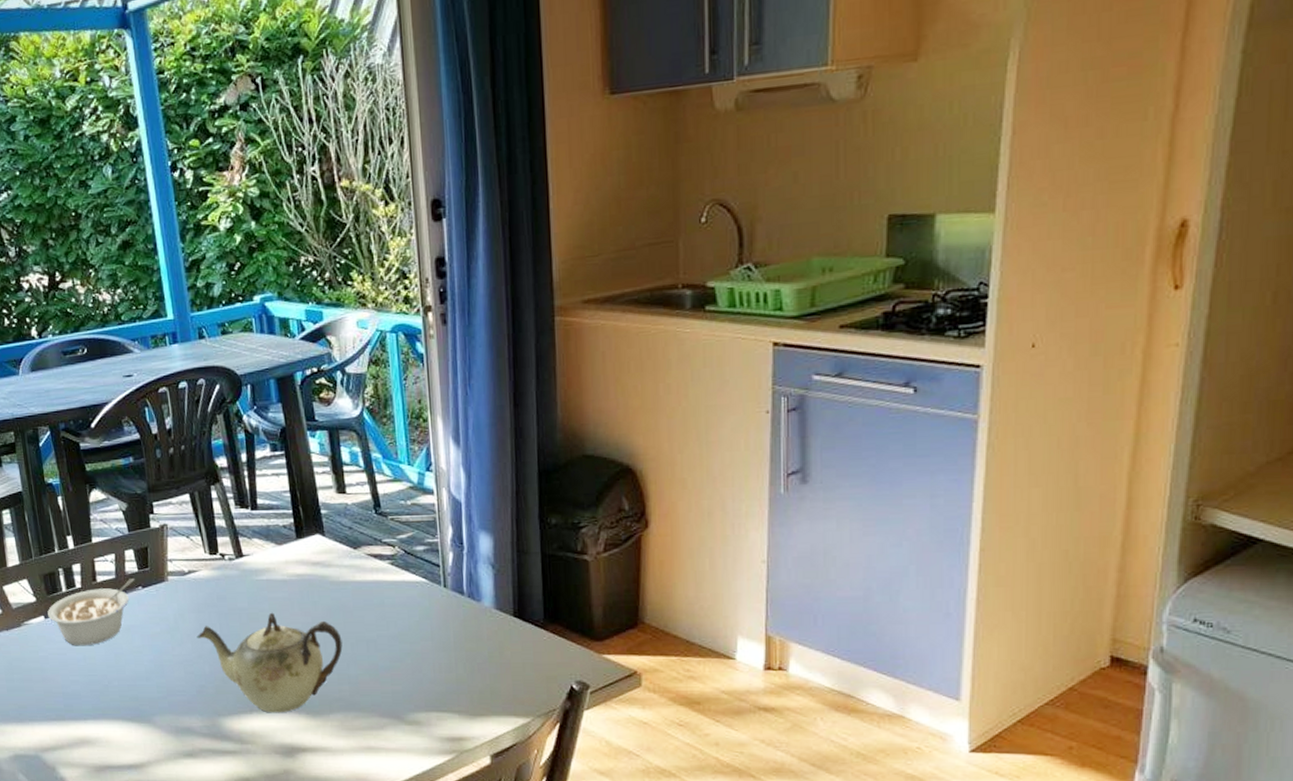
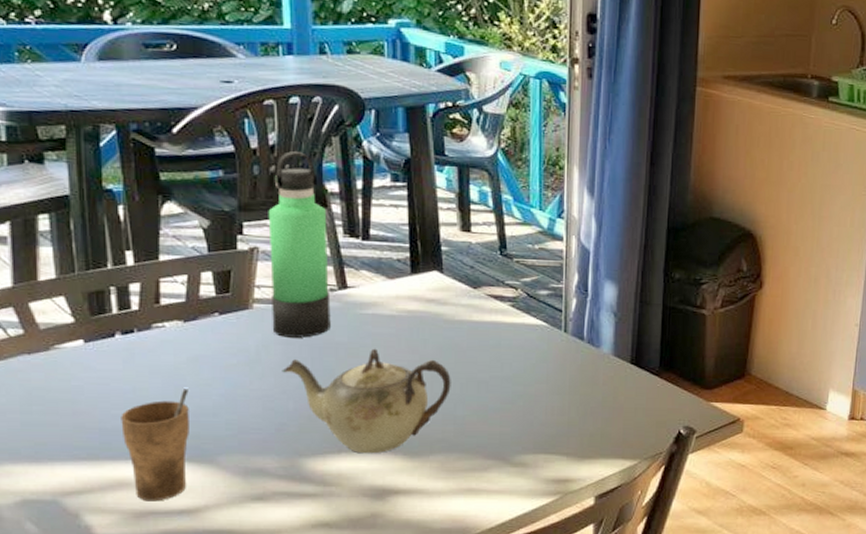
legume: present [47,579,135,646] -> none [89,304,211,376]
cup: none [77,656,132,757] -> present [121,388,189,502]
thermos bottle: none [171,433,233,606] -> present [268,151,331,338]

